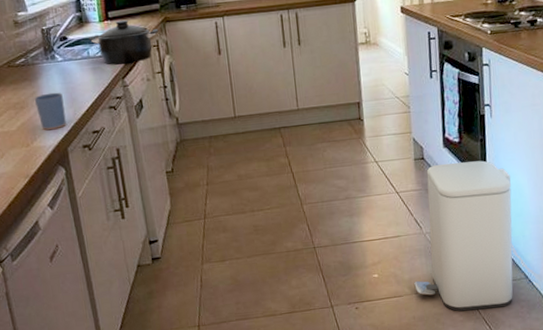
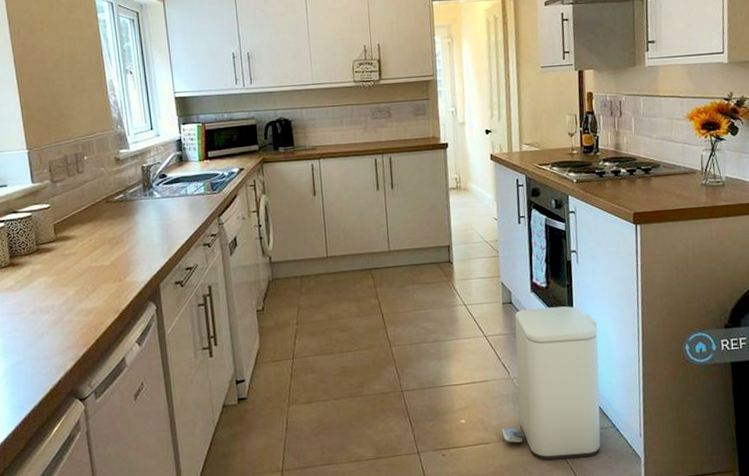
mug: present [34,92,67,130] -> none [129,228,160,265]
saucepan: present [89,20,159,65] -> none [188,160,257,203]

